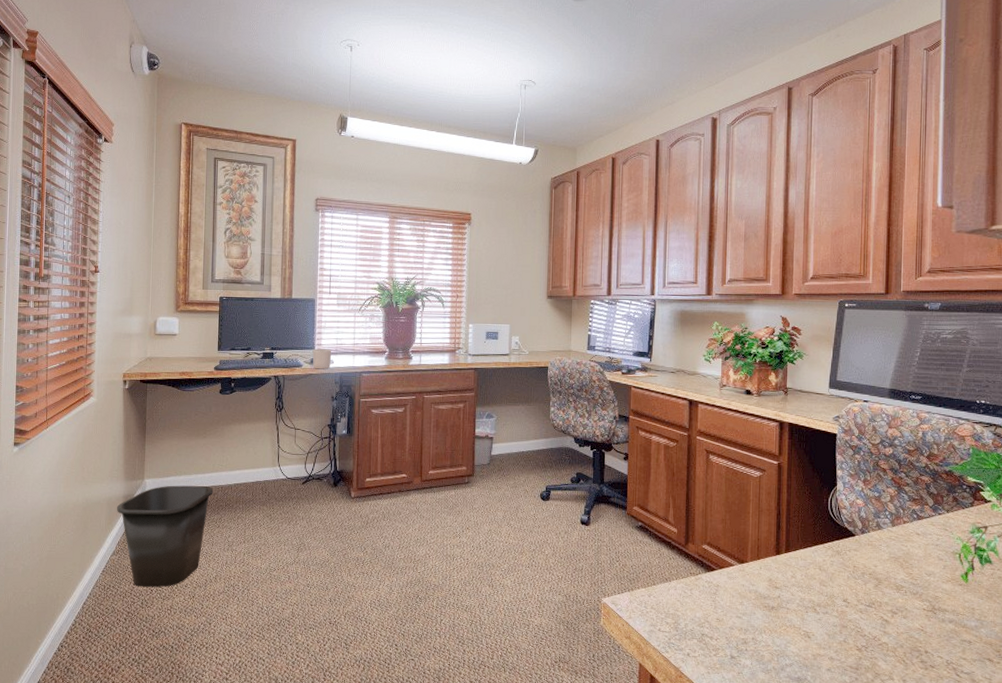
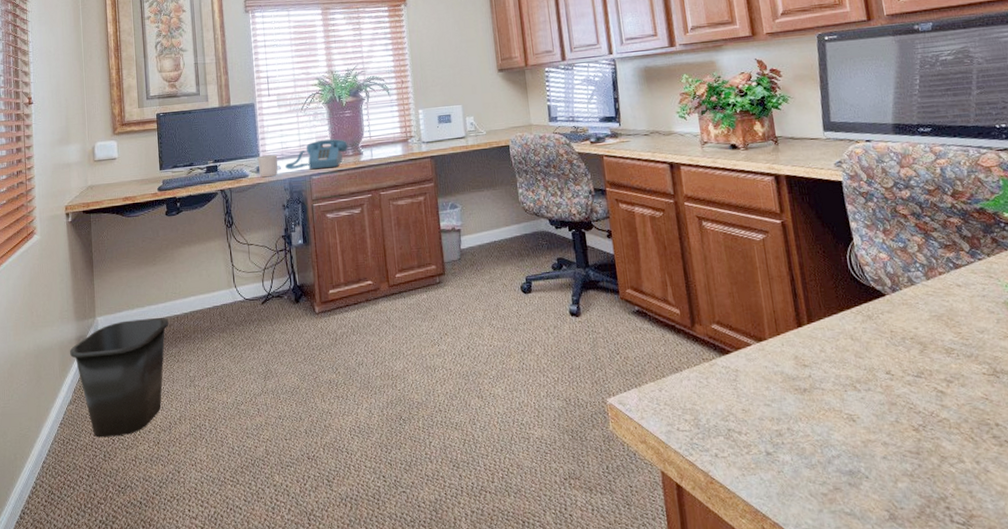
telephone: none [337,340,399,368] -> present [284,138,348,170]

